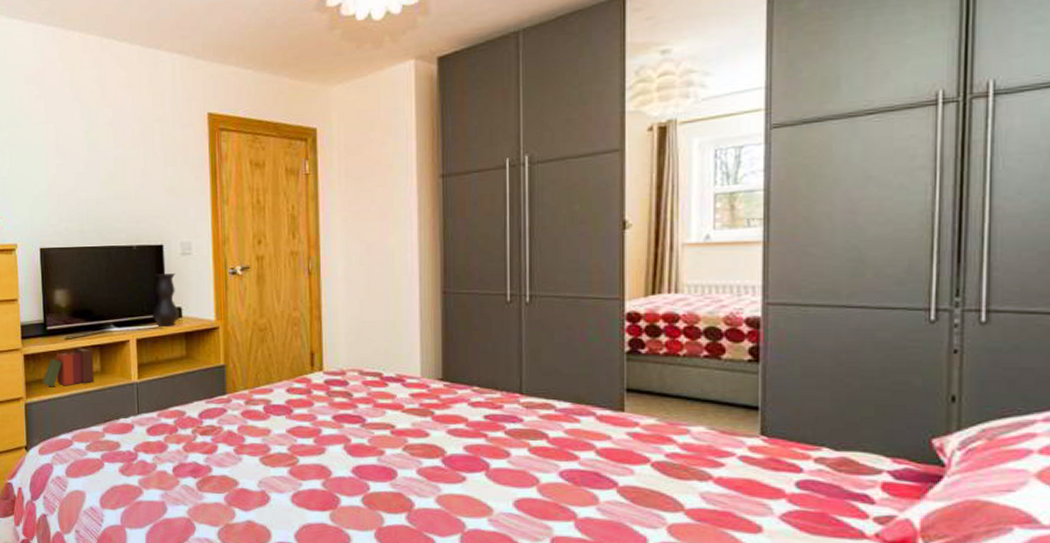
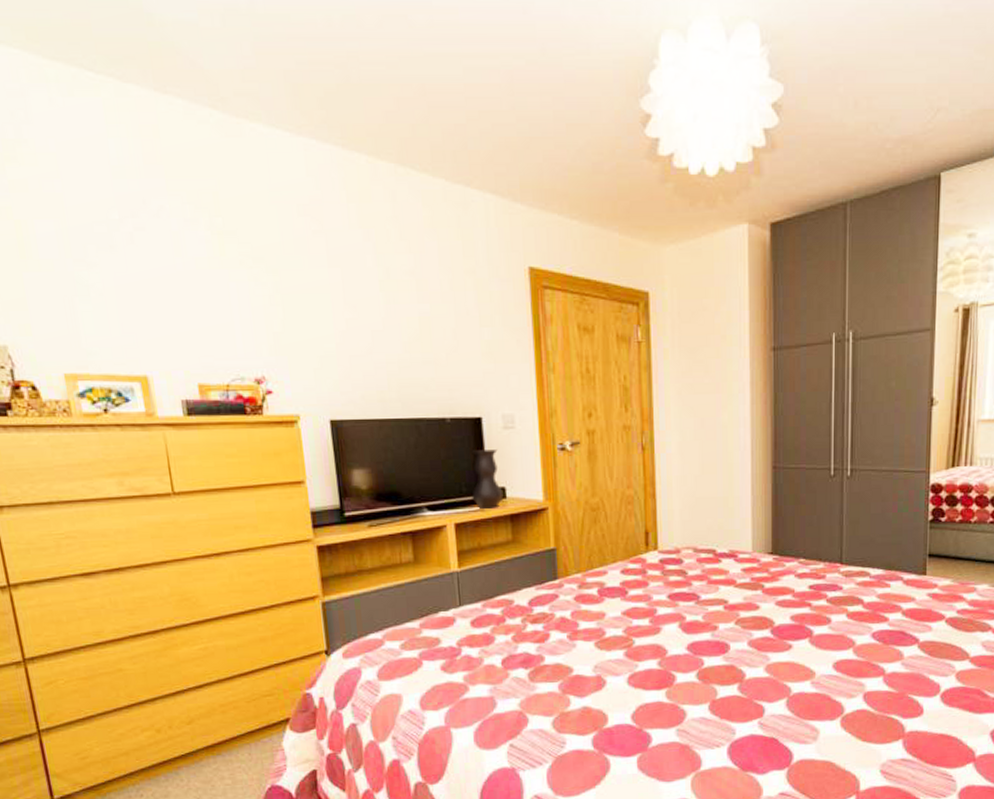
books: present [43,348,94,387] -> none [343,536,407,582]

